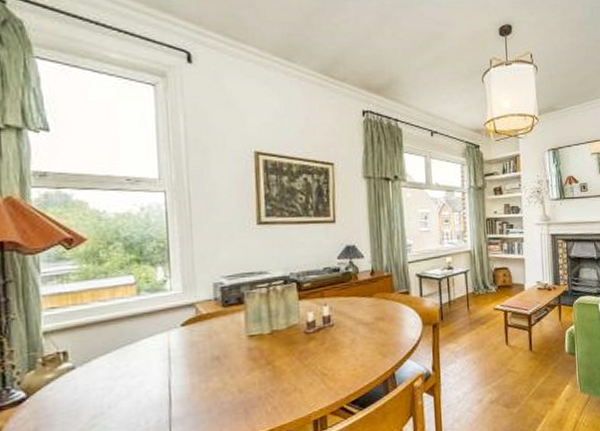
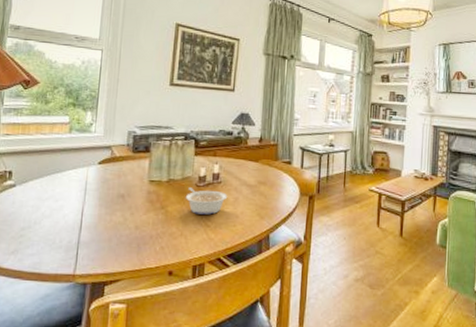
legume: none [294,334,343,364] -> present [185,187,228,215]

